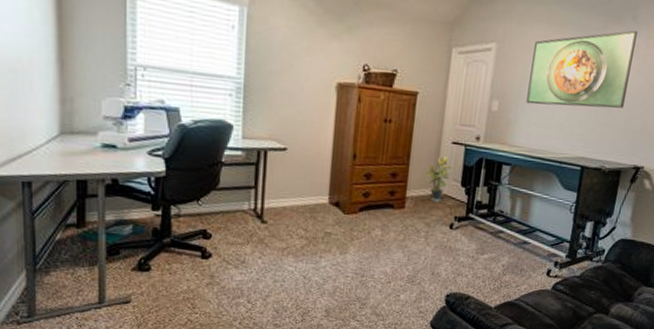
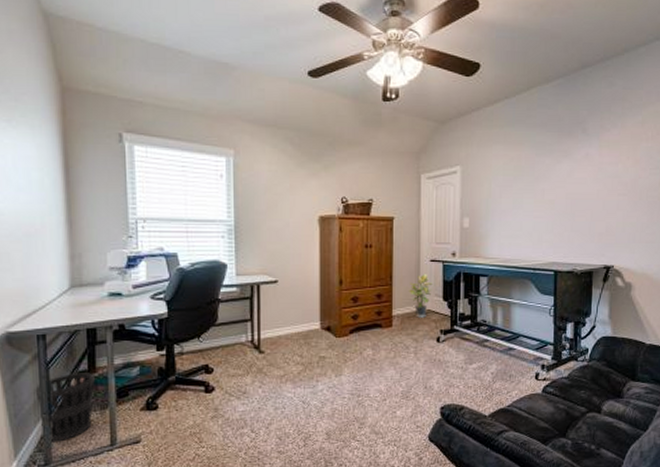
wastebasket: none [19,225,84,295] -> present [35,372,95,442]
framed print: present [526,30,638,109] -> none [495,142,589,218]

